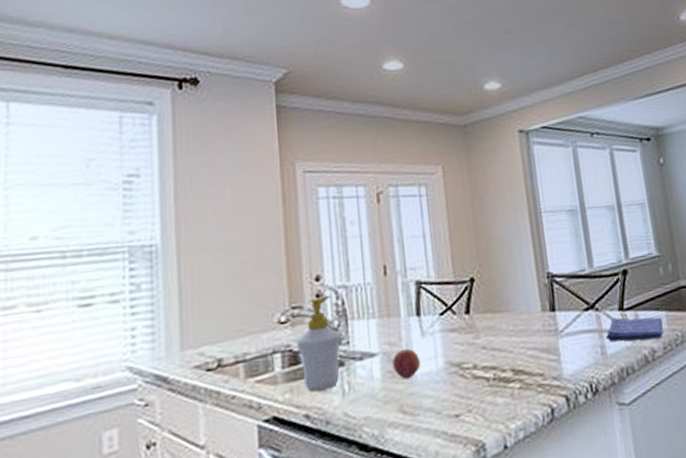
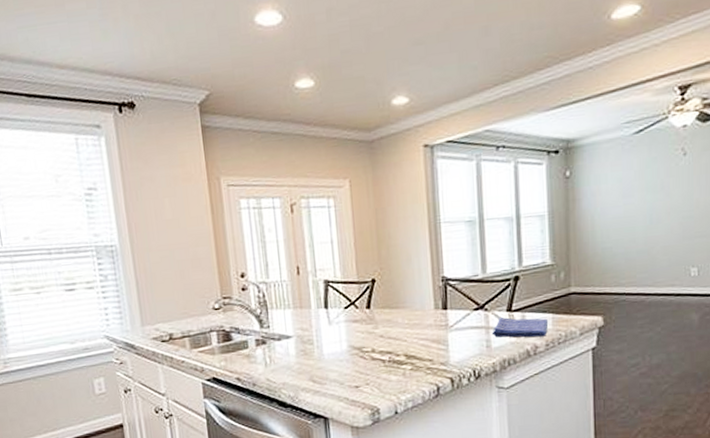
soap bottle: present [296,295,342,392] -> none [227,289,264,362]
fruit: present [392,348,420,380] -> none [304,333,327,357]

